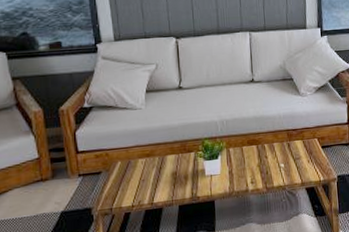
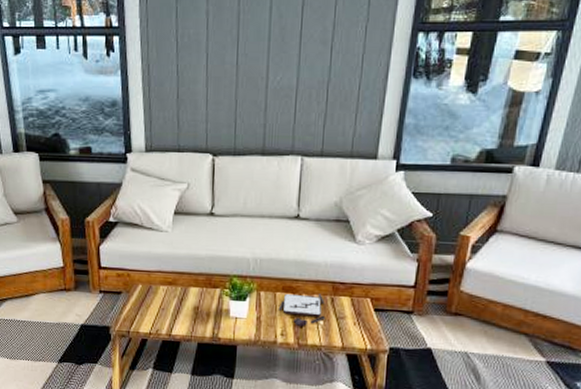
board game: none [246,142,285,172] -> present [278,293,325,326]

